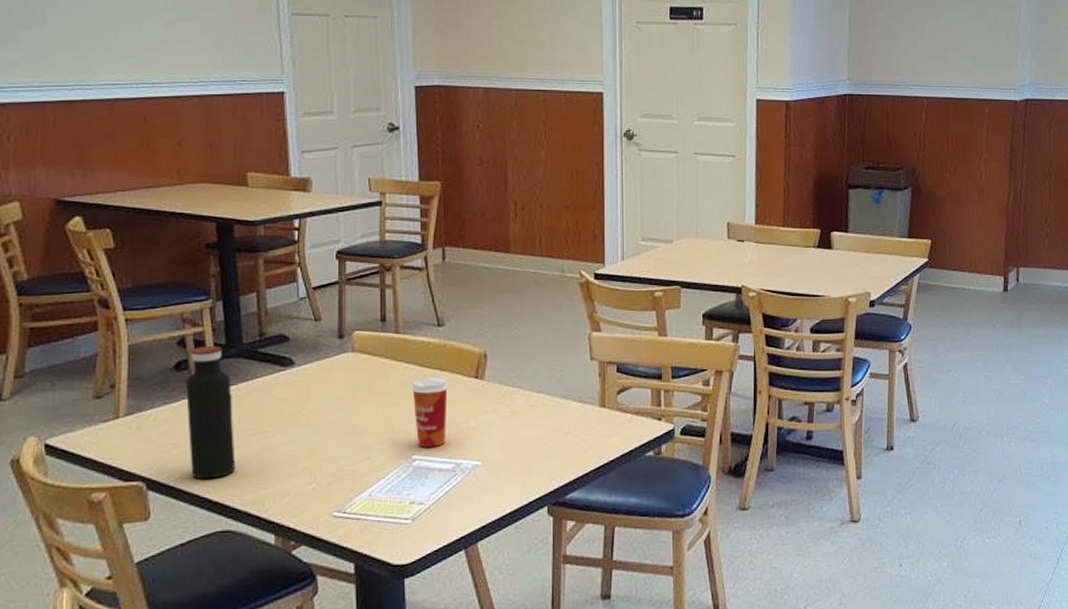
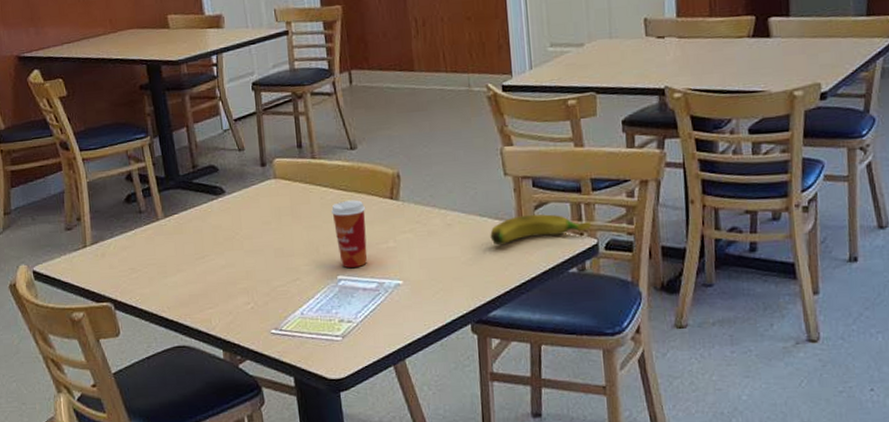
water bottle: present [186,345,236,480] -> none [136,178,184,300]
banana: none [573,398,670,428] -> present [490,214,592,245]

